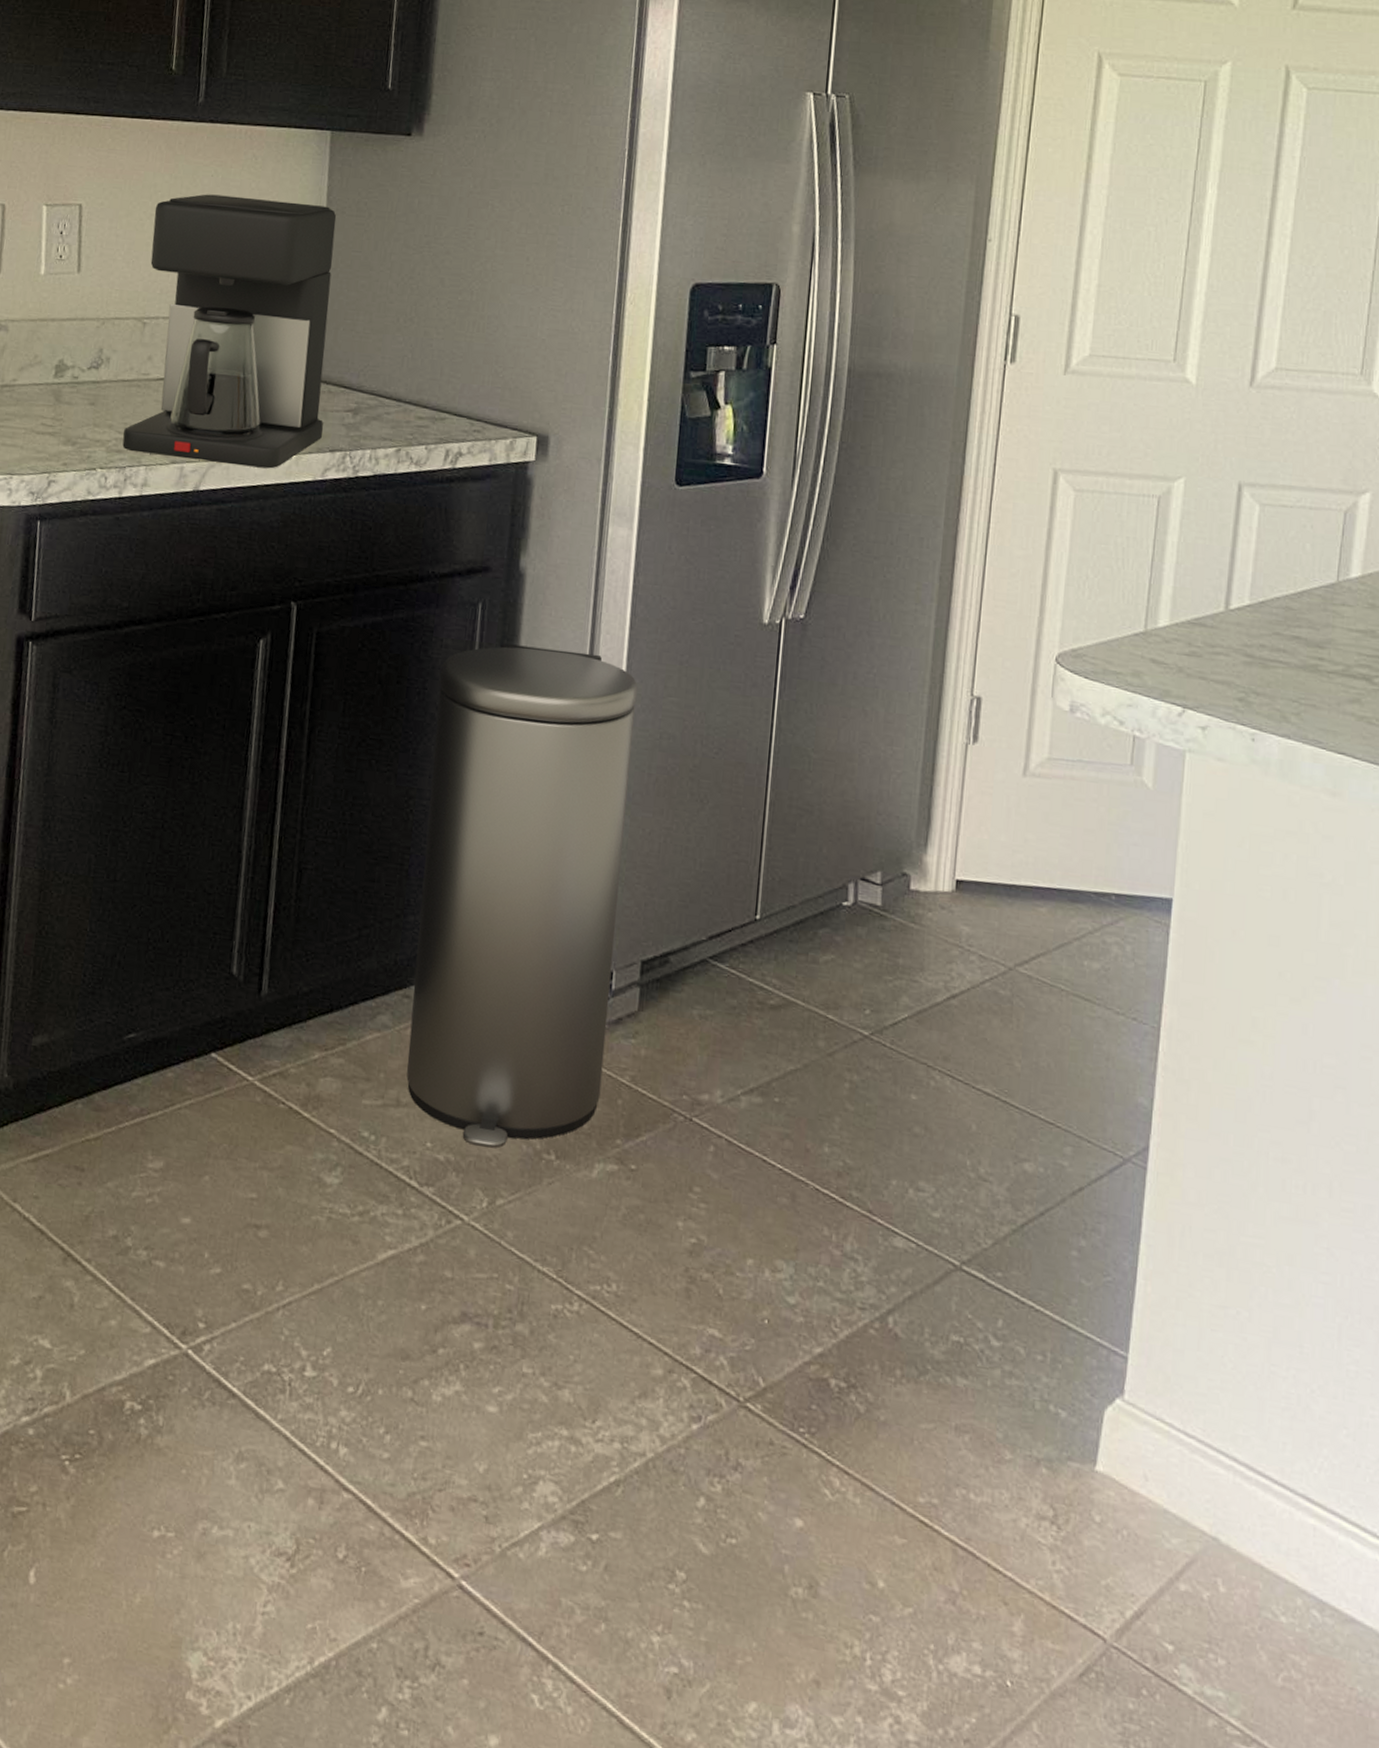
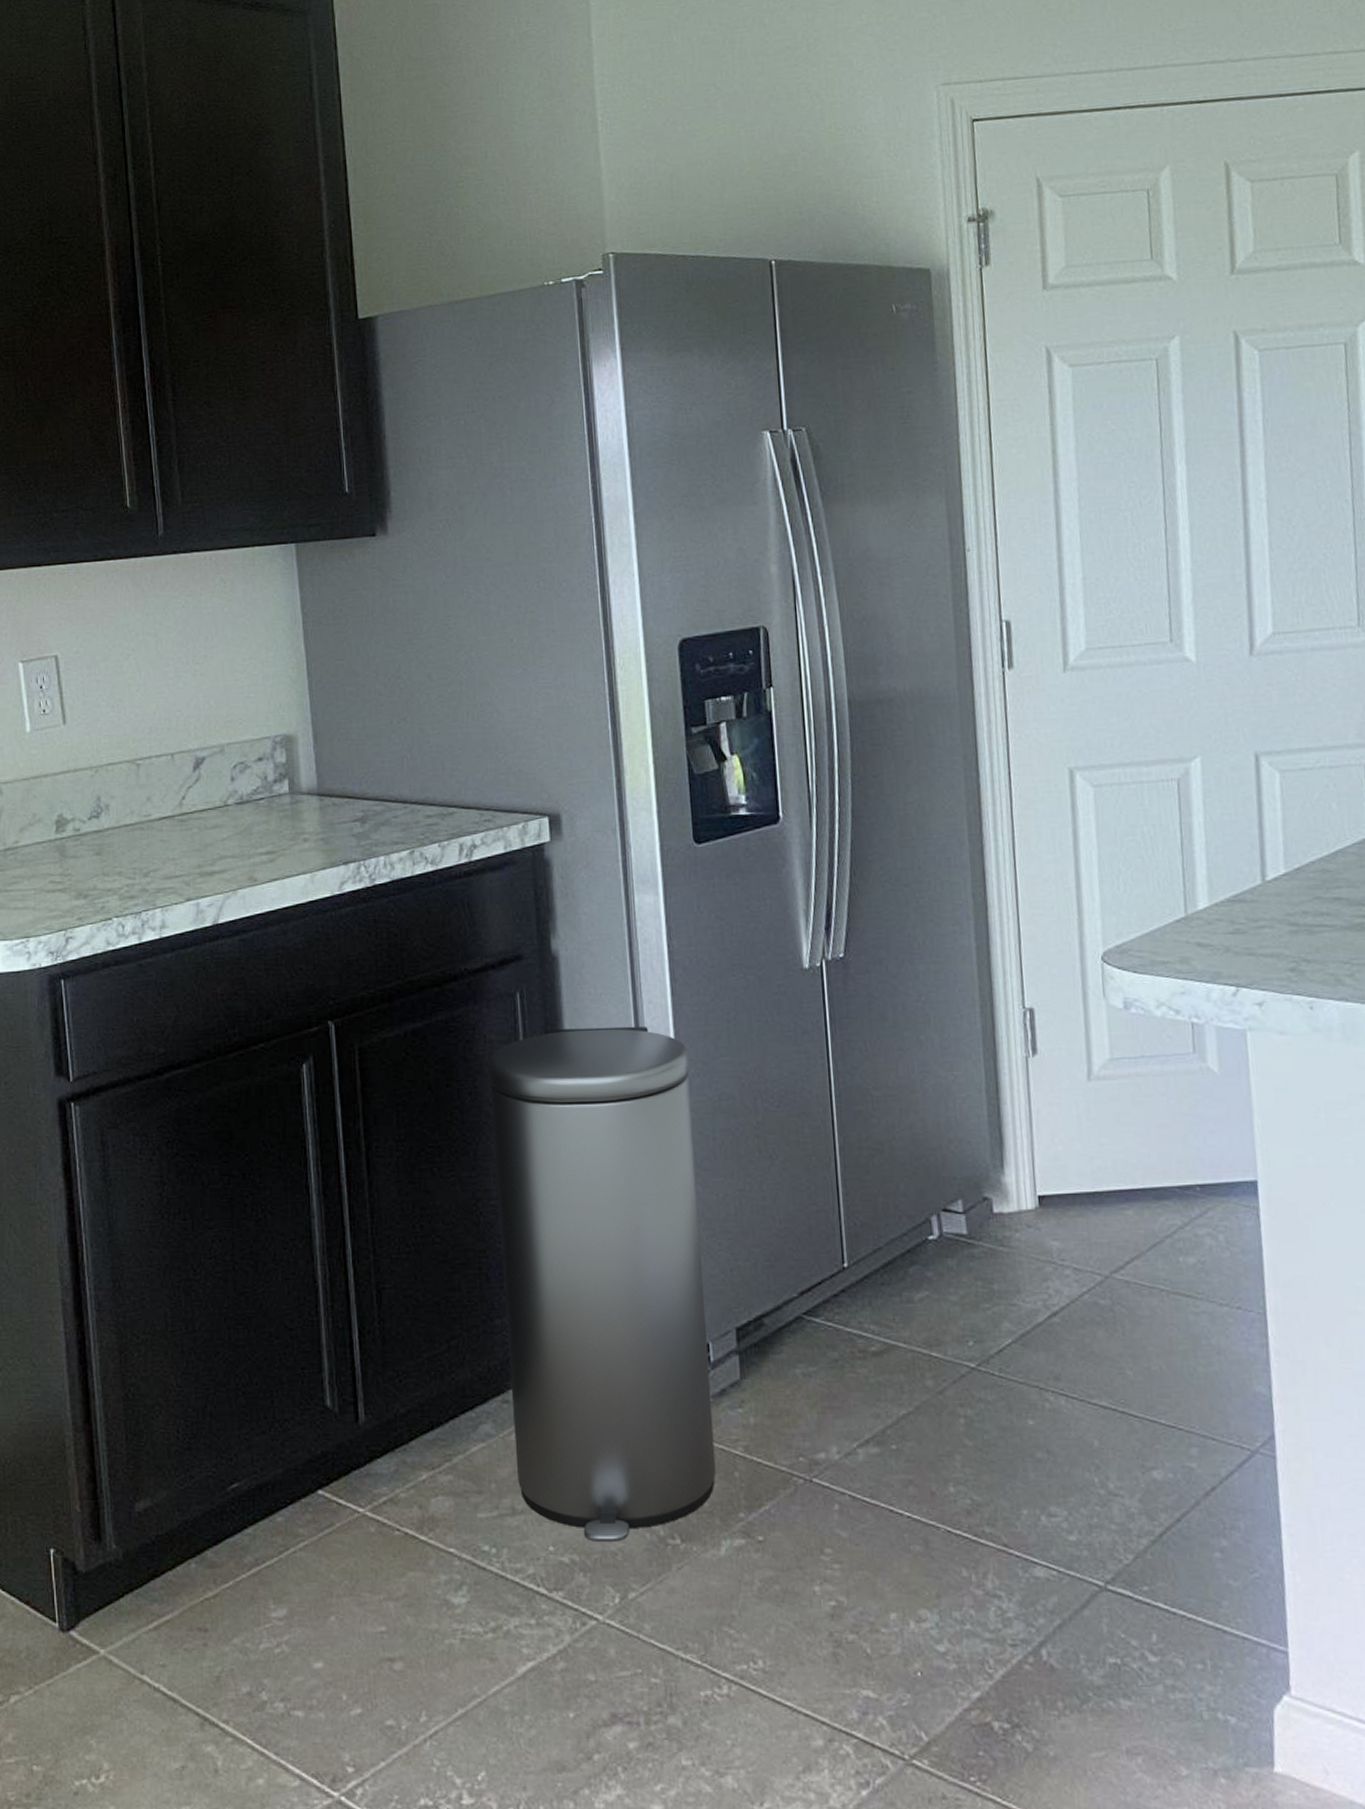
coffee maker: present [122,194,337,469] -> none [131,619,333,896]

